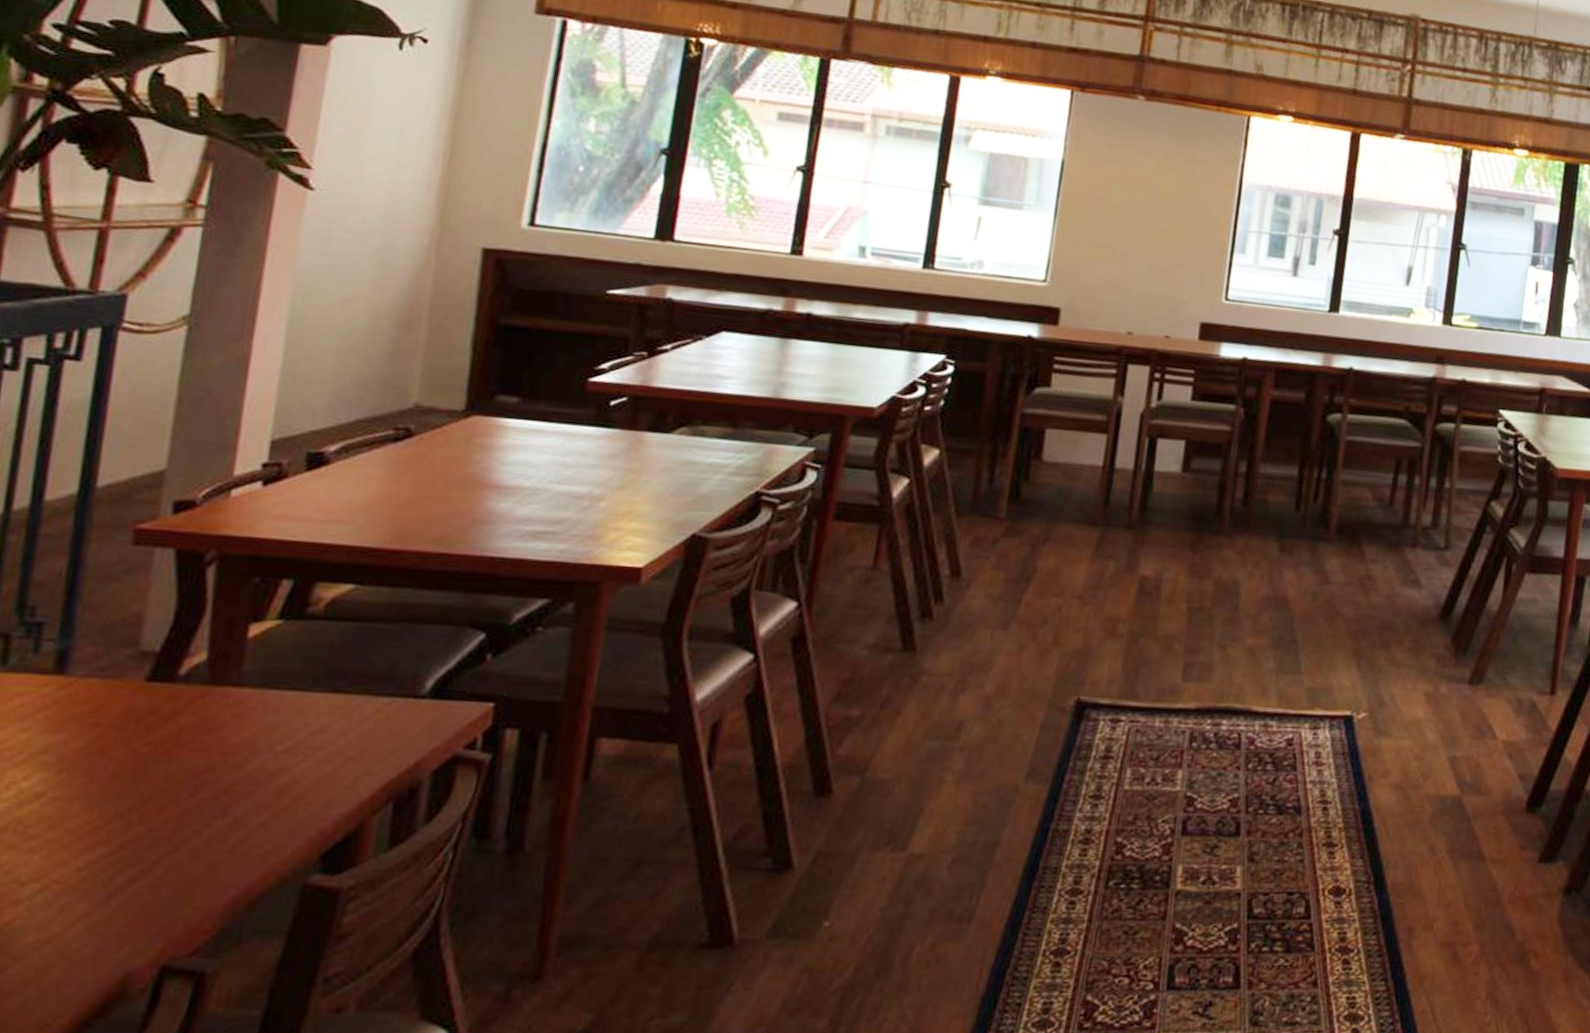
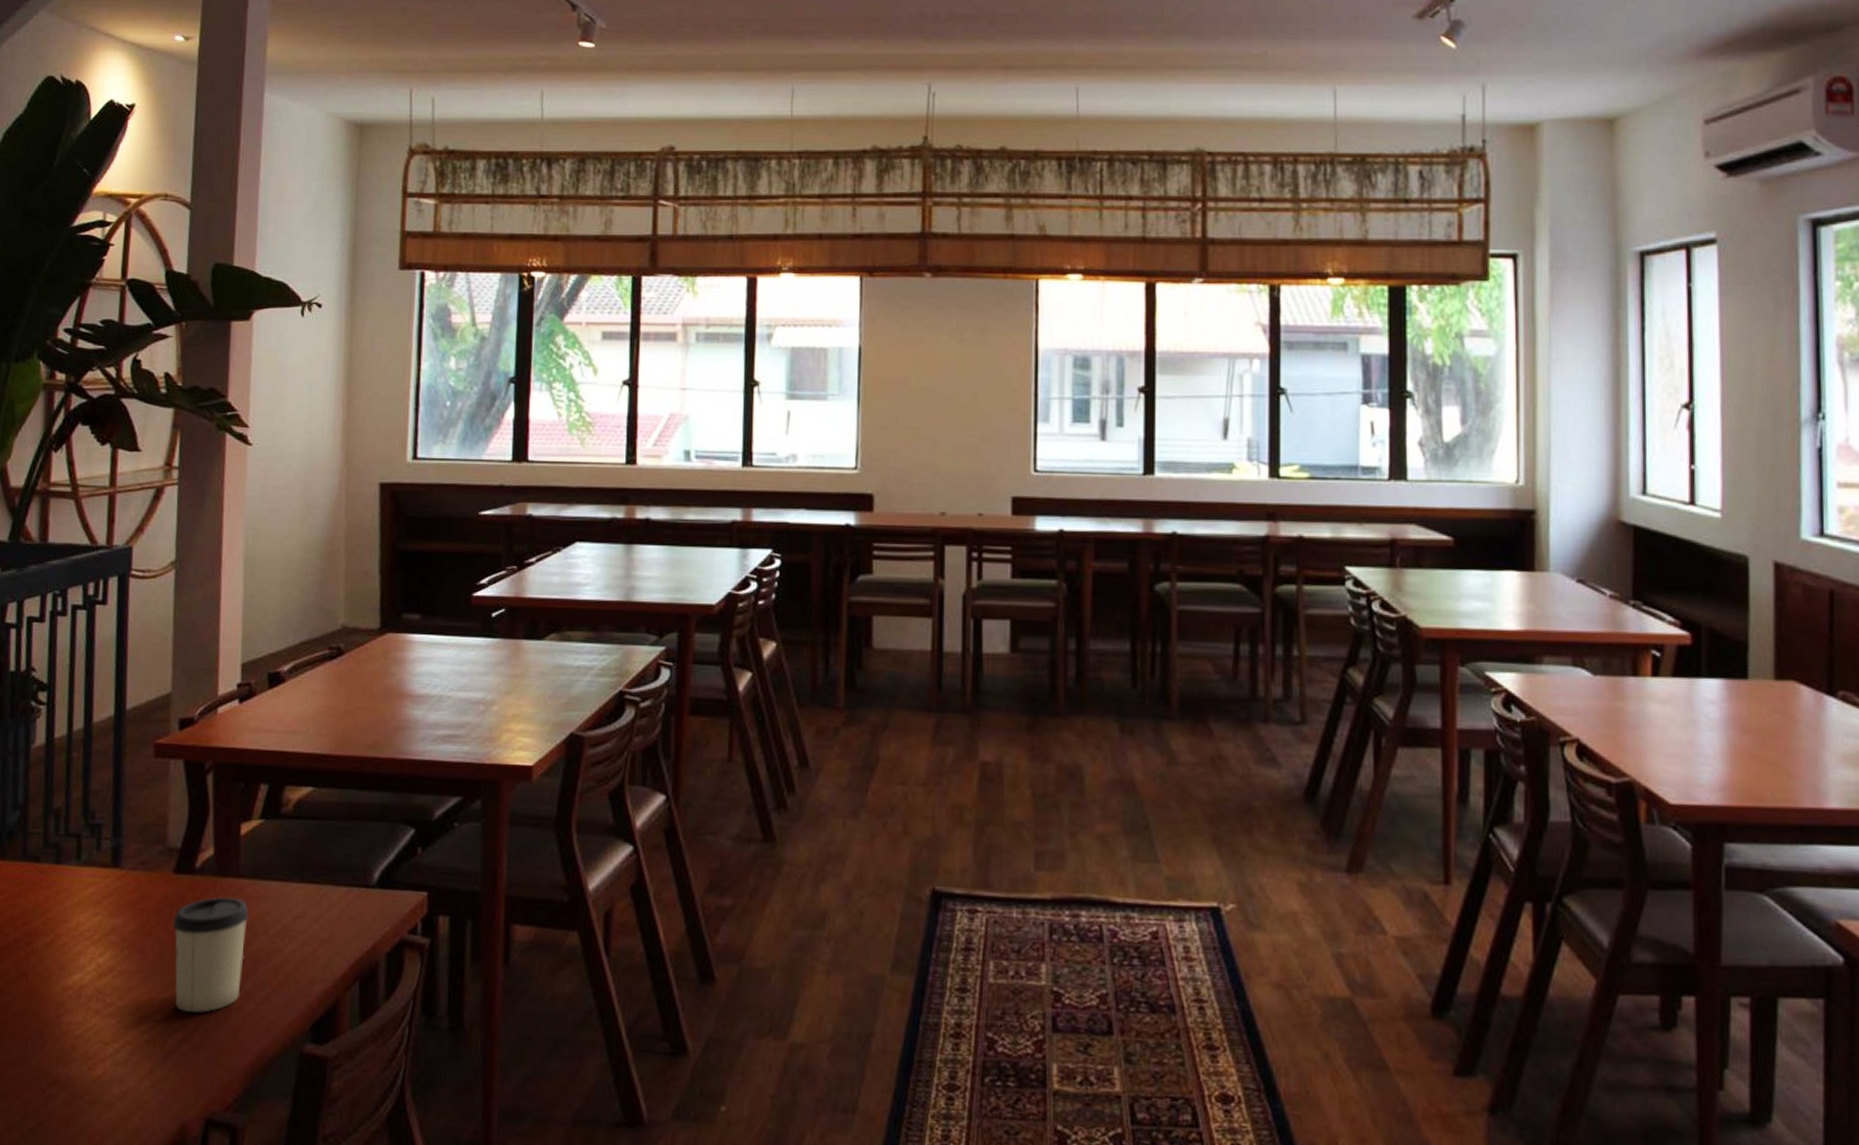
cup: none [130,708,250,843] -> present [172,897,250,1013]

